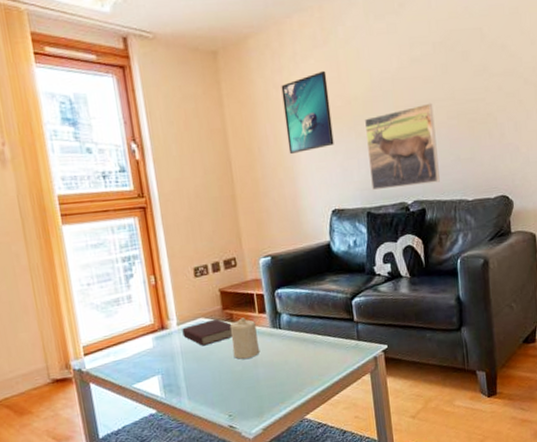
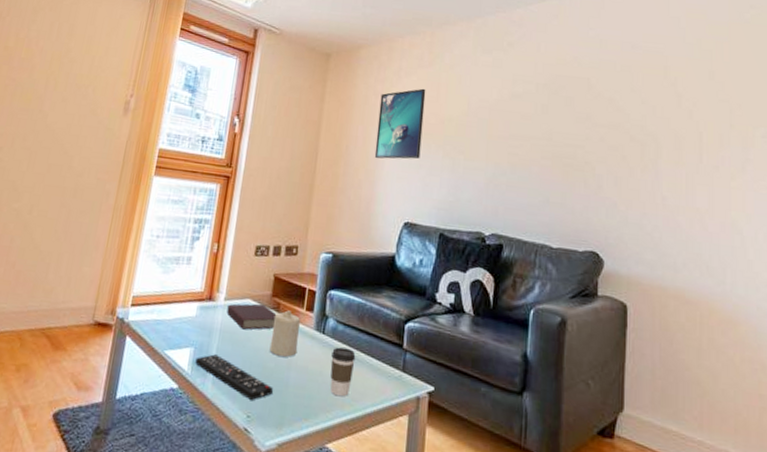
remote control: none [166,374,248,402] -> present [195,354,274,400]
coffee cup: none [291,334,315,377] -> present [330,347,356,397]
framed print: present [364,103,440,191] -> none [450,138,528,220]

